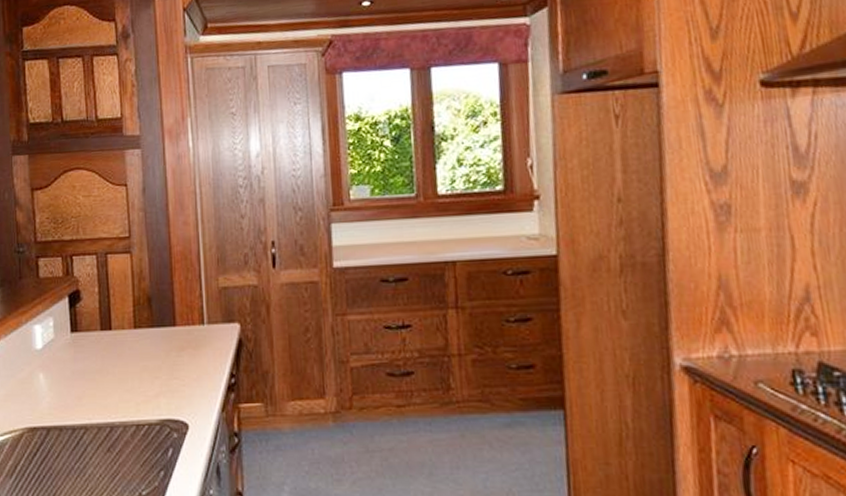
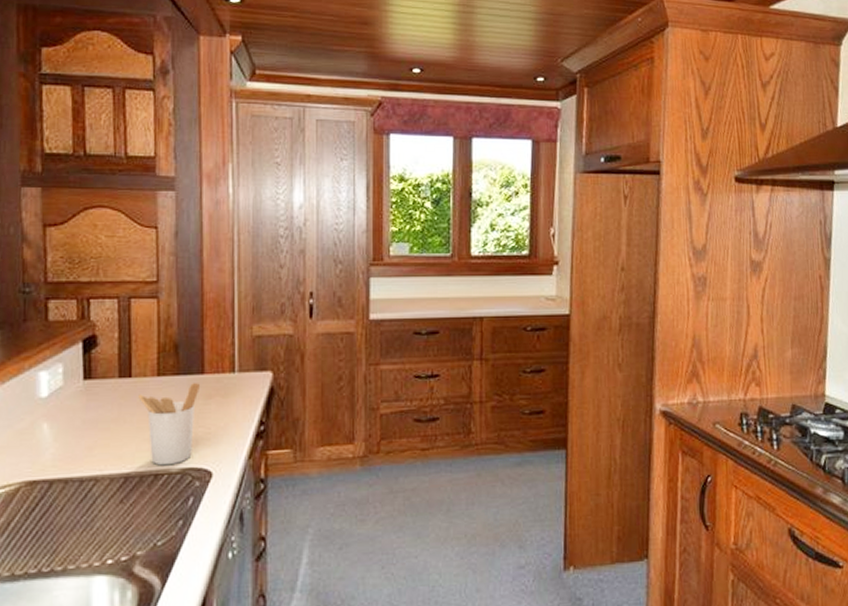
utensil holder: none [118,335,172,416] -> present [138,383,200,466]

